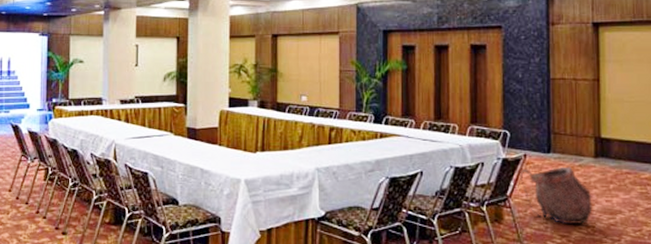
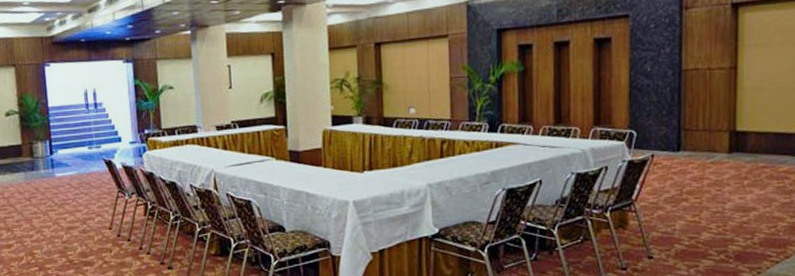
backpack: present [519,166,593,224] -> none [645,164,724,225]

